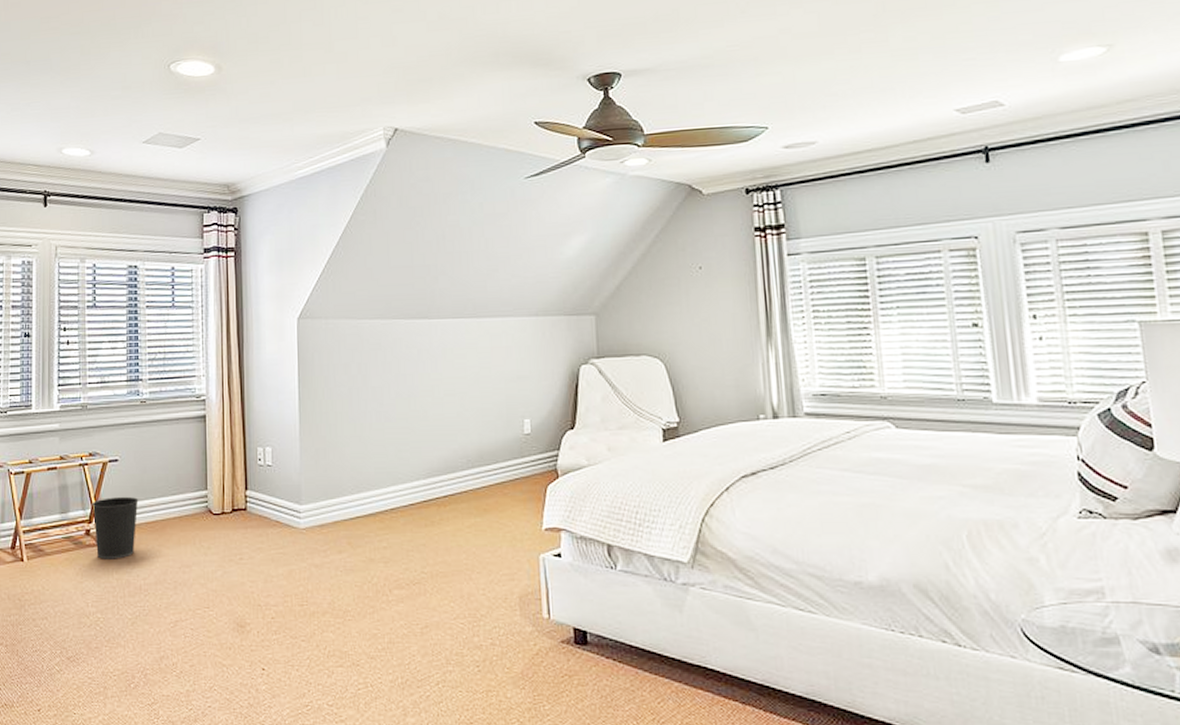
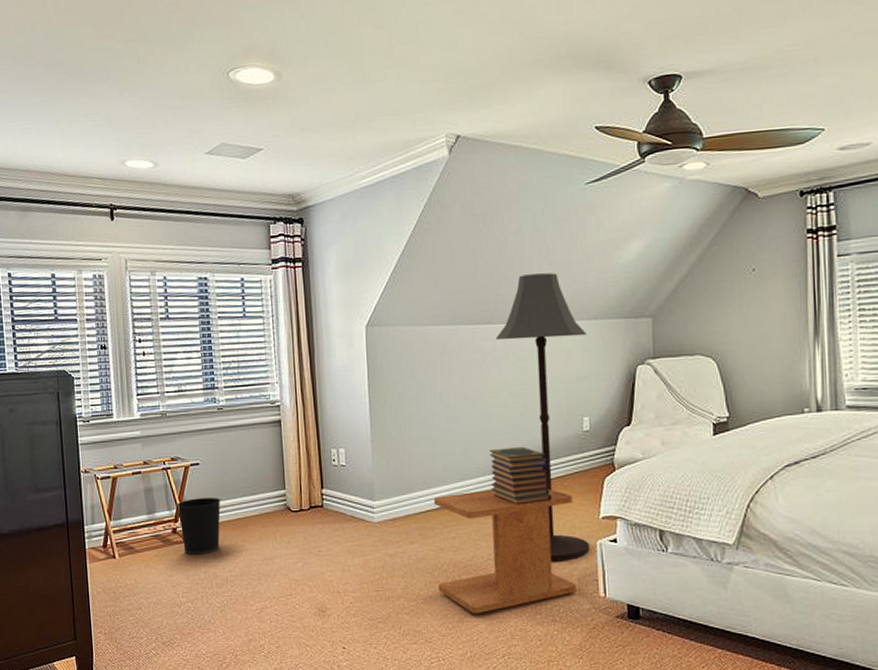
side table: none [364,494,518,635] -> present [433,488,577,614]
book stack: none [425,449,491,513] -> present [490,446,552,505]
floor lamp: none [432,267,532,577] -> present [495,273,590,561]

